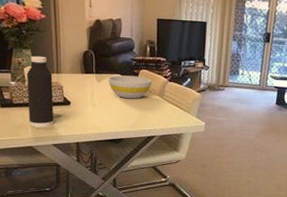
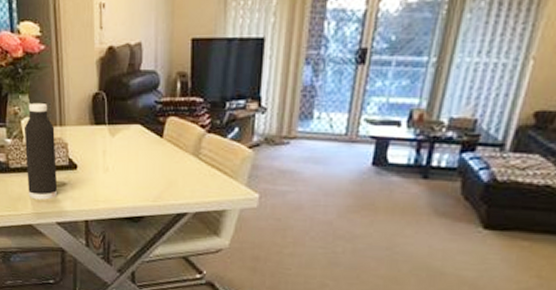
bowl: present [108,75,152,99] -> none [125,126,184,160]

